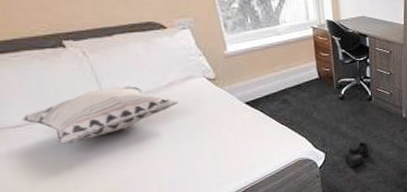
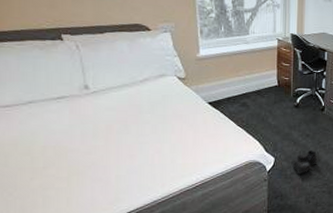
decorative pillow: present [22,86,179,144] -> none [12,78,149,126]

